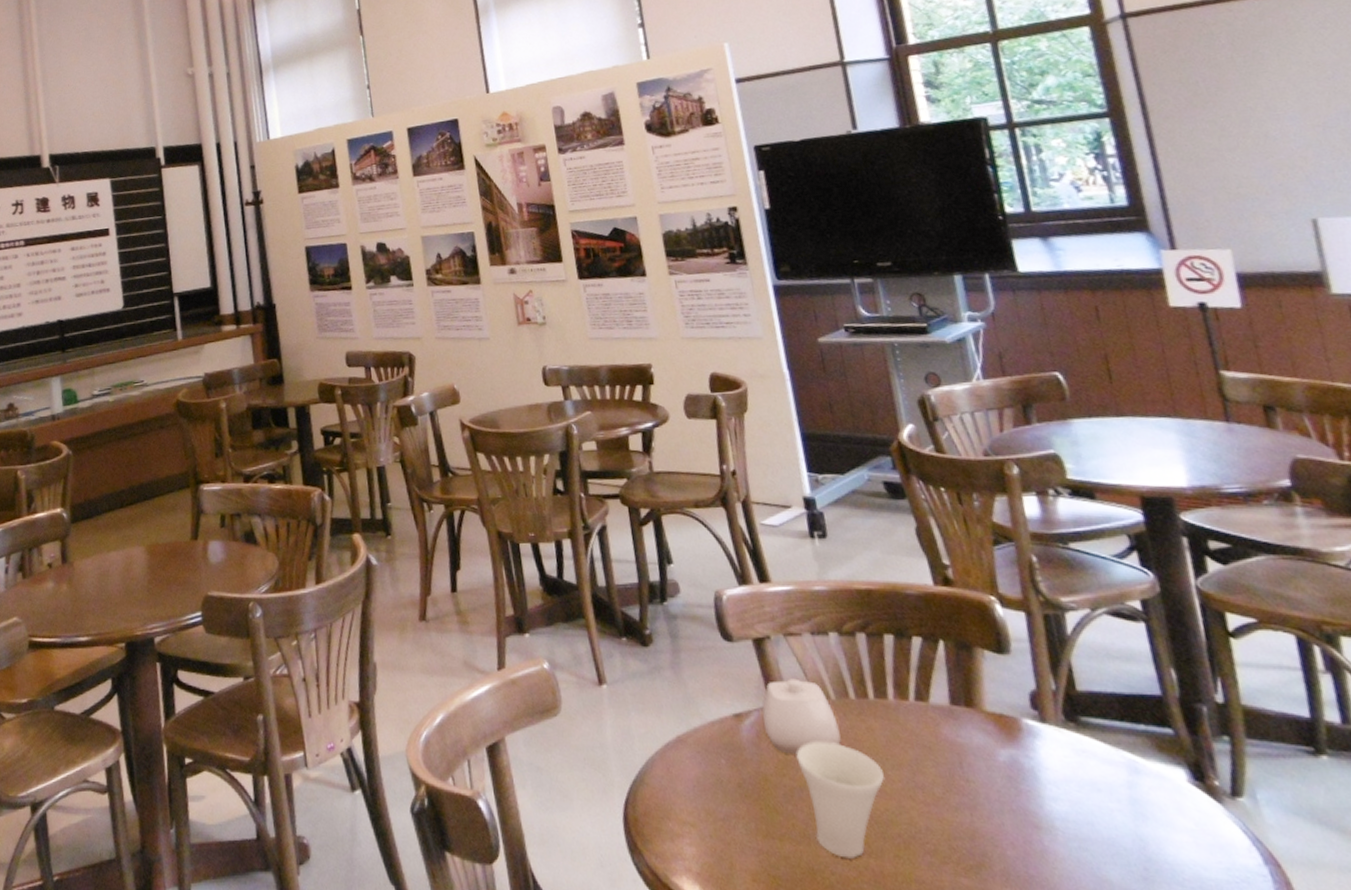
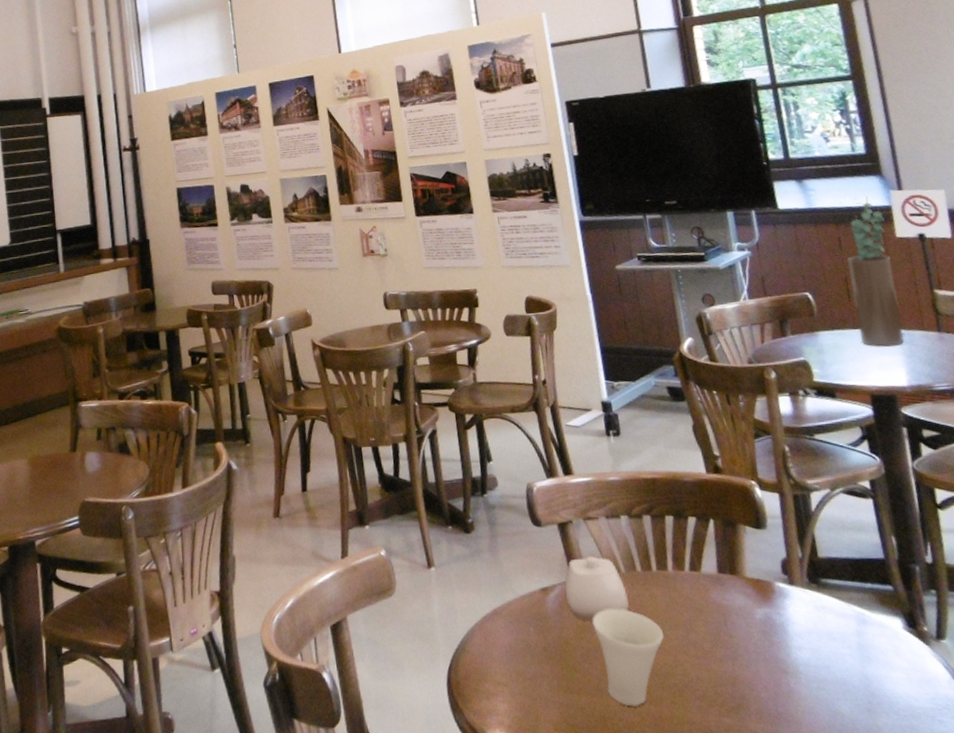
vase: none [1106,257,1182,440] -> present [846,196,904,348]

